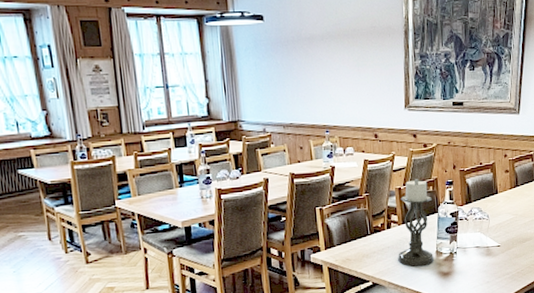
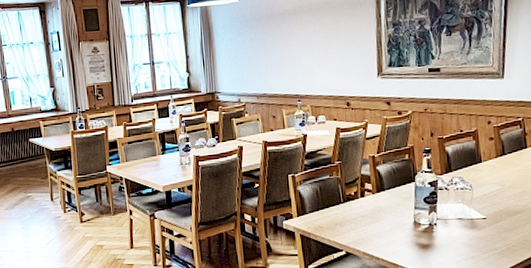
candle holder: present [398,179,434,267] -> none [372,147,411,238]

